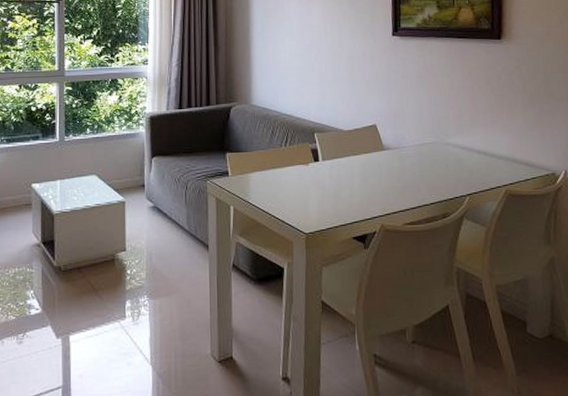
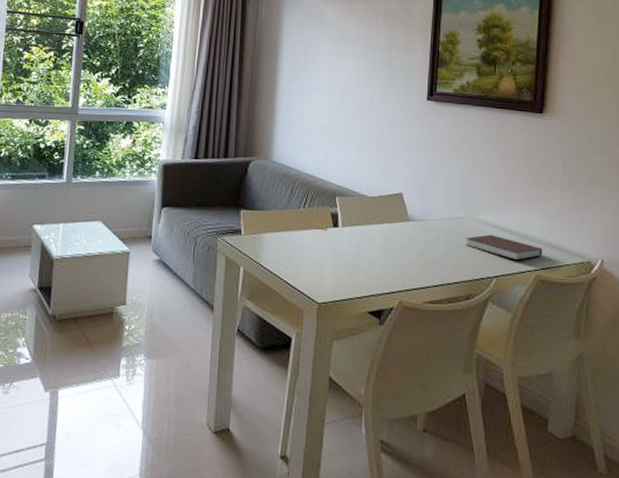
notebook: none [438,156,511,178] -> present [466,234,543,261]

